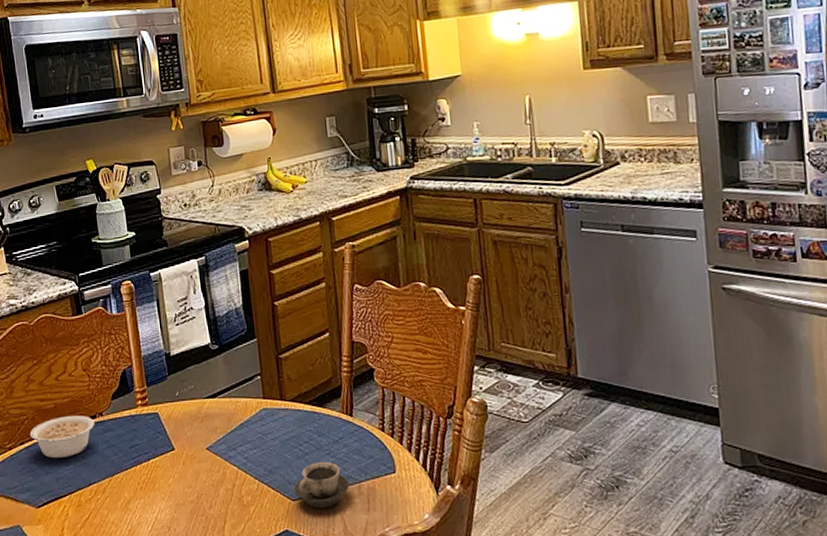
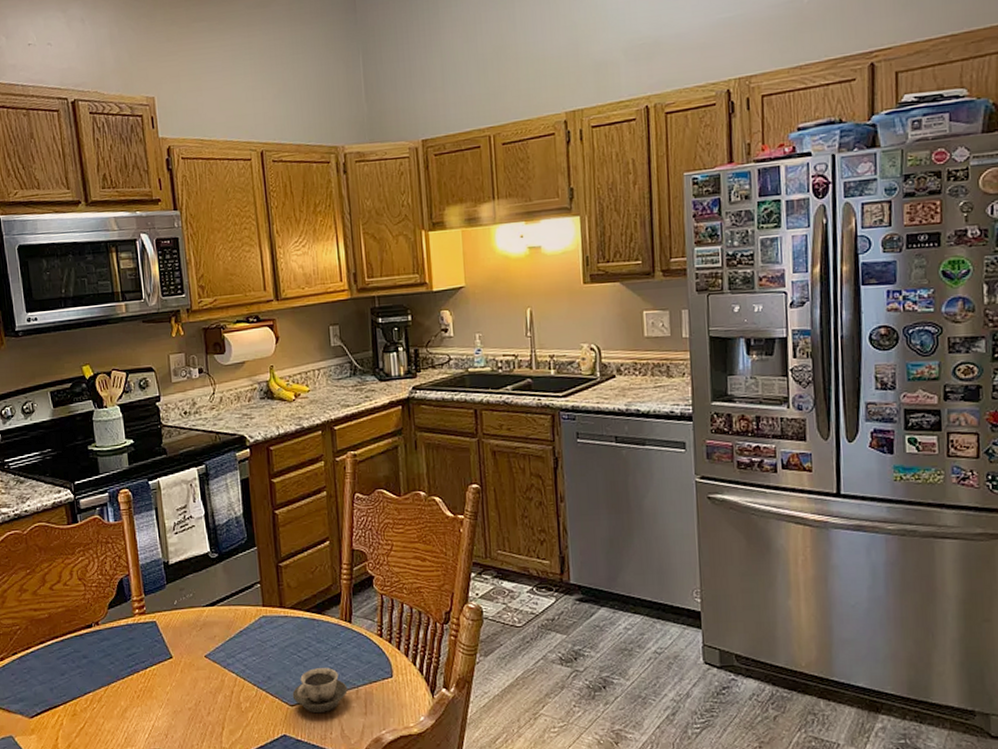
legume: present [29,416,95,459] -> none [22,625,91,669]

